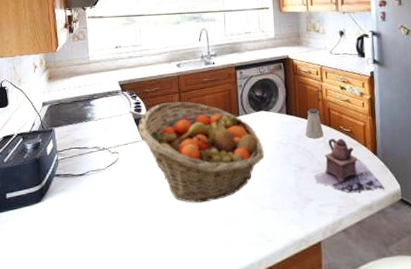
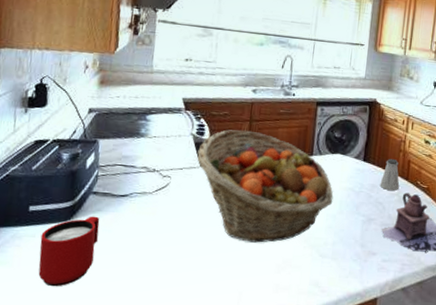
mug: none [19,196,67,263] -> present [38,216,100,287]

